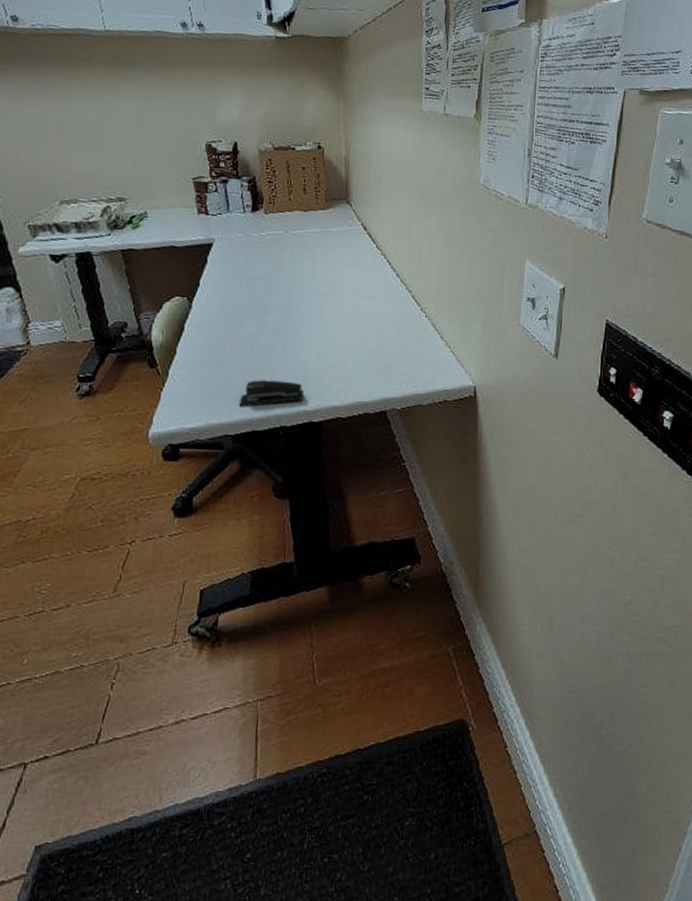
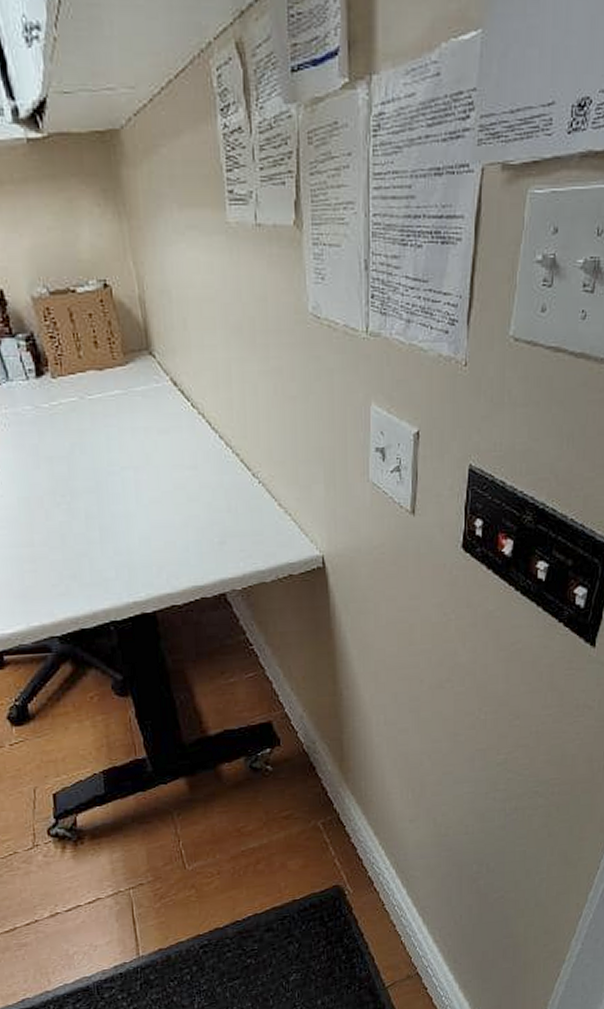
stapler: present [238,380,304,407] -> none [60,572,131,605]

